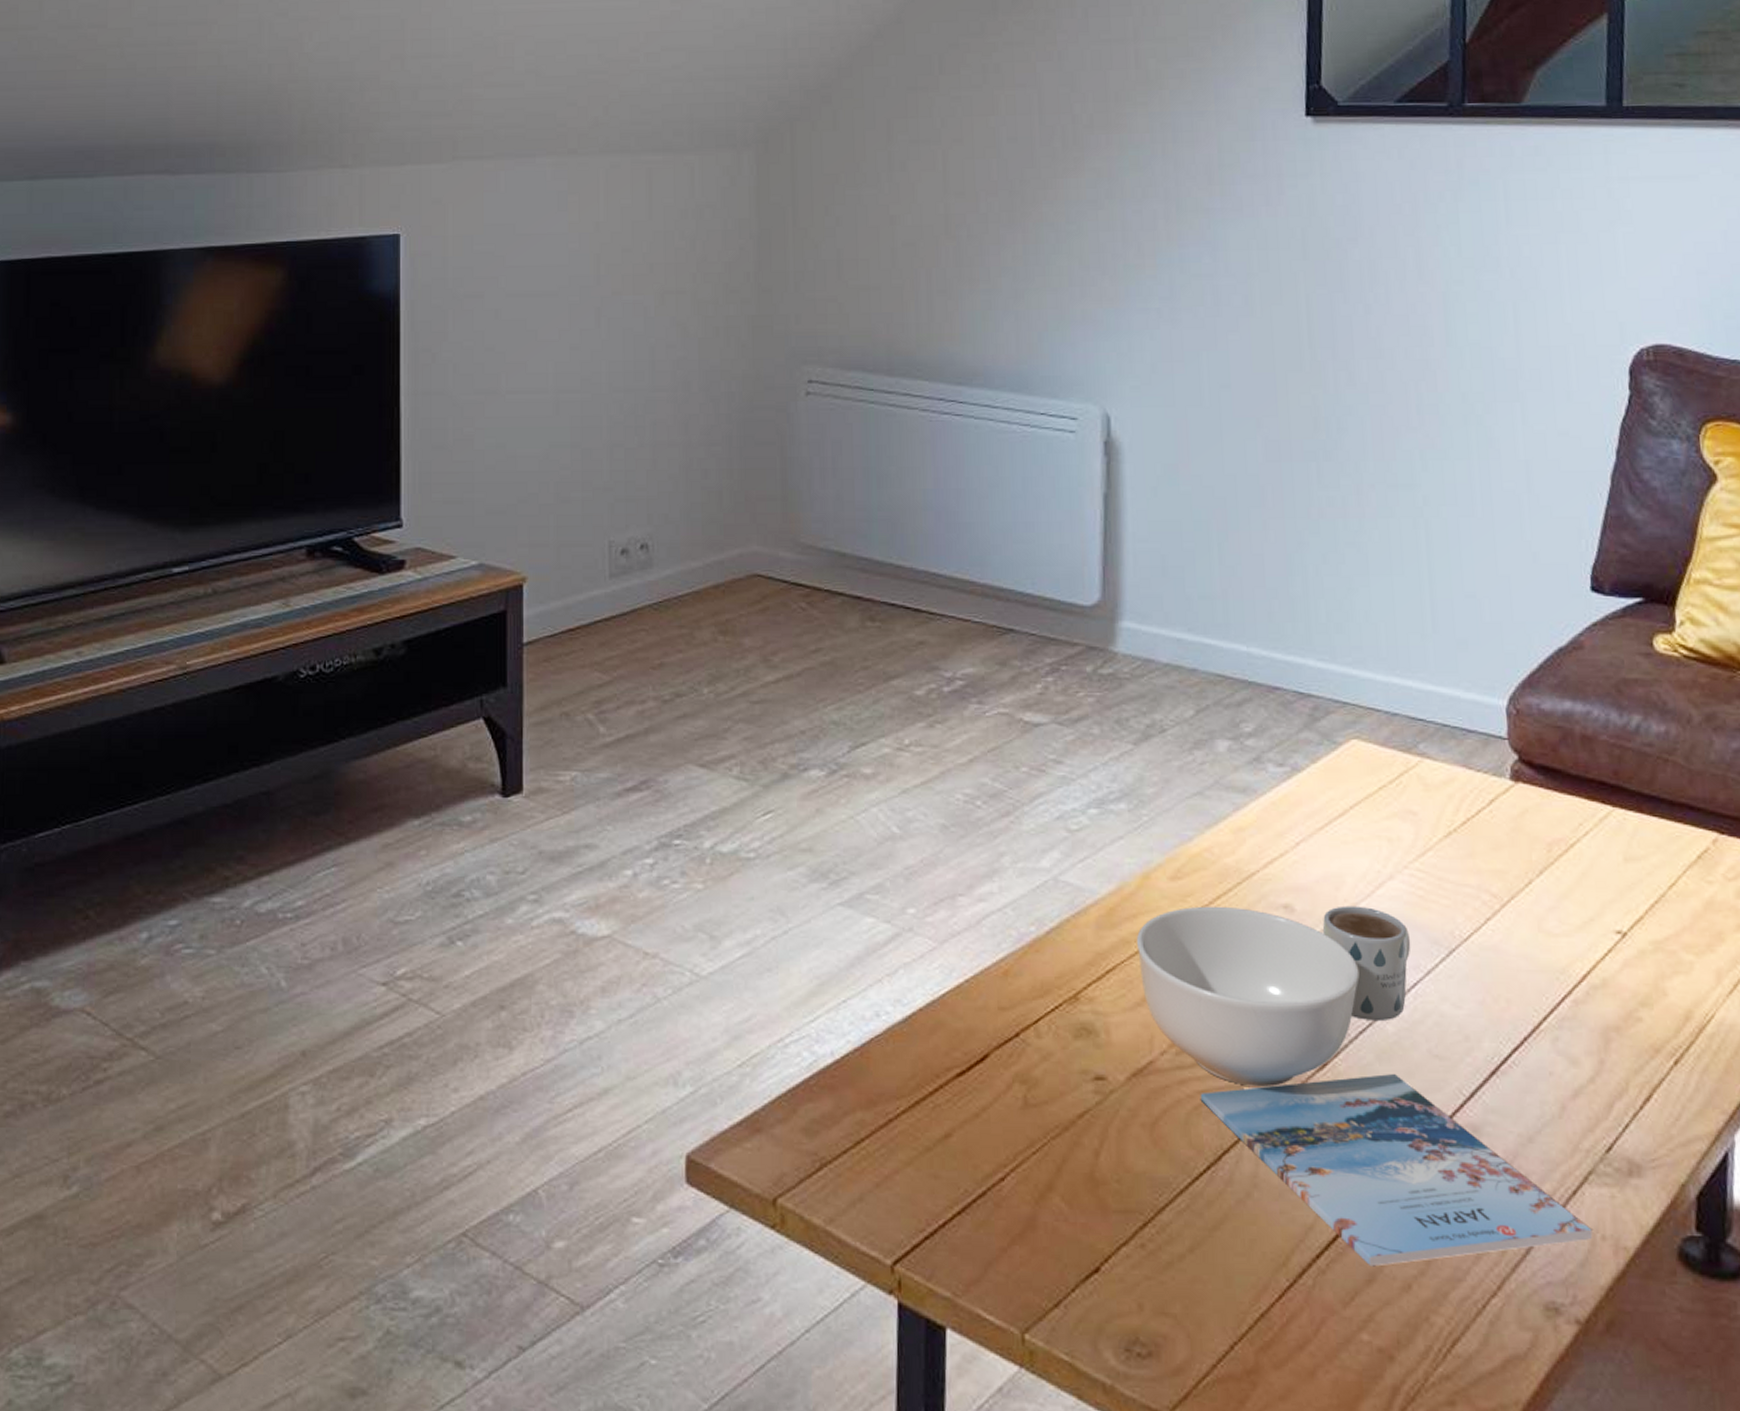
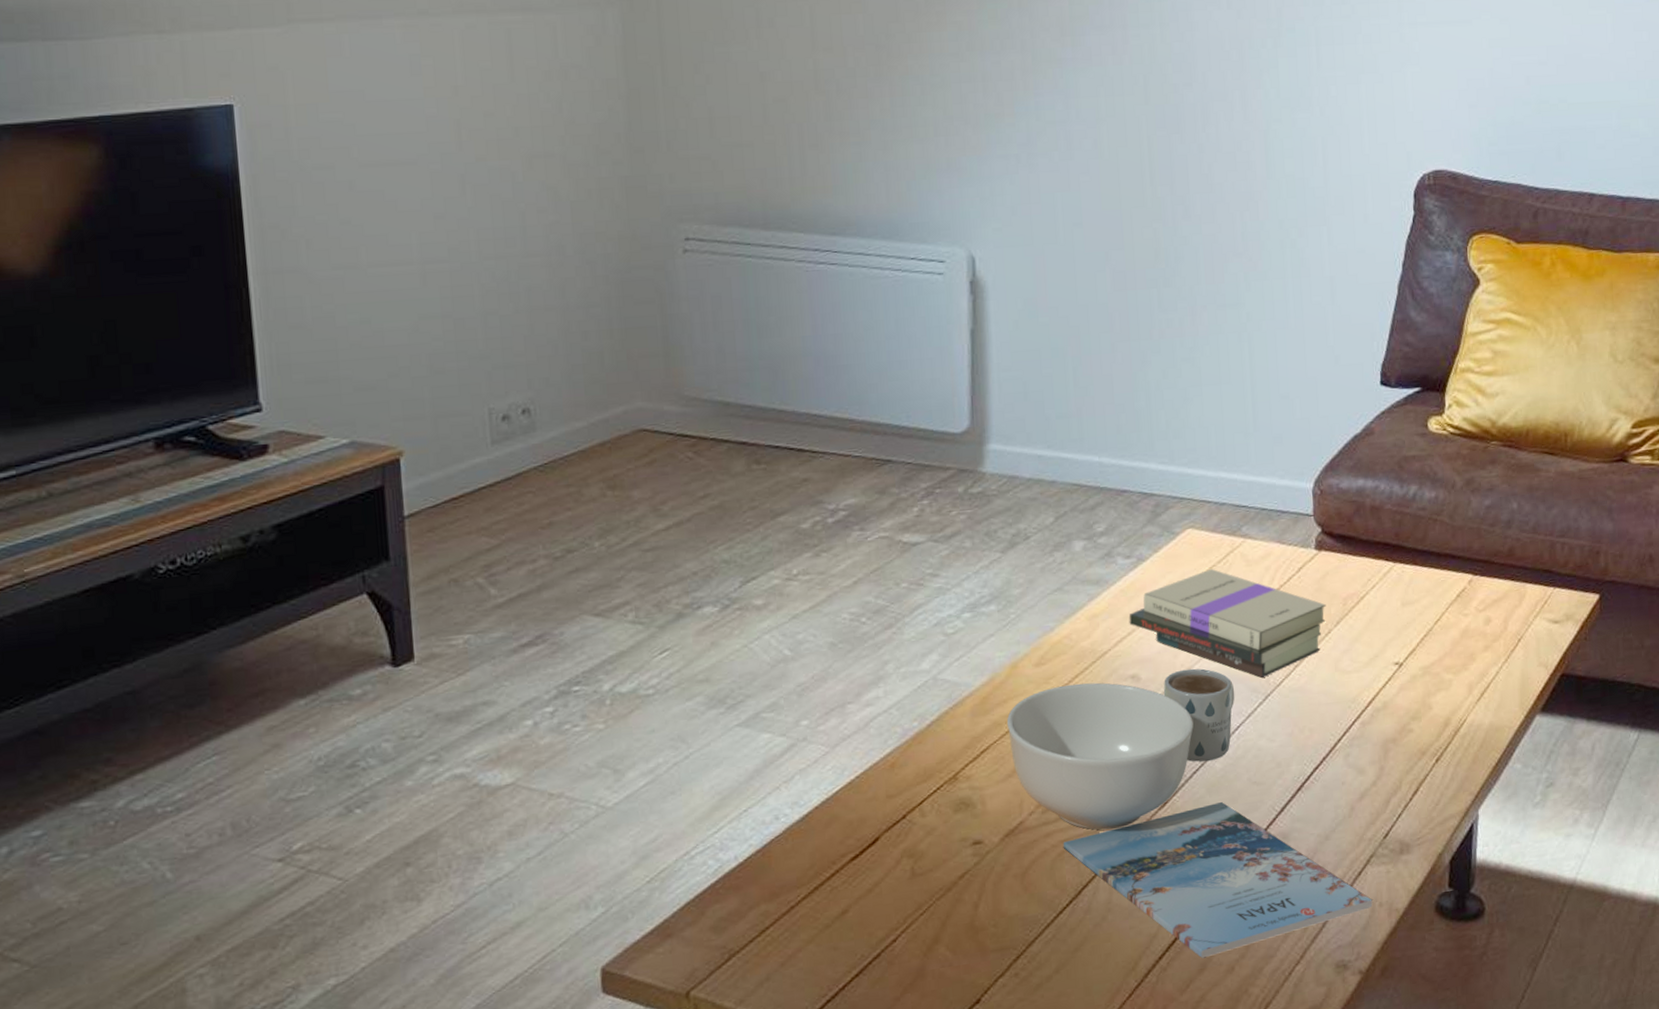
books: none [1281,789,1526,928] -> present [1129,568,1326,678]

